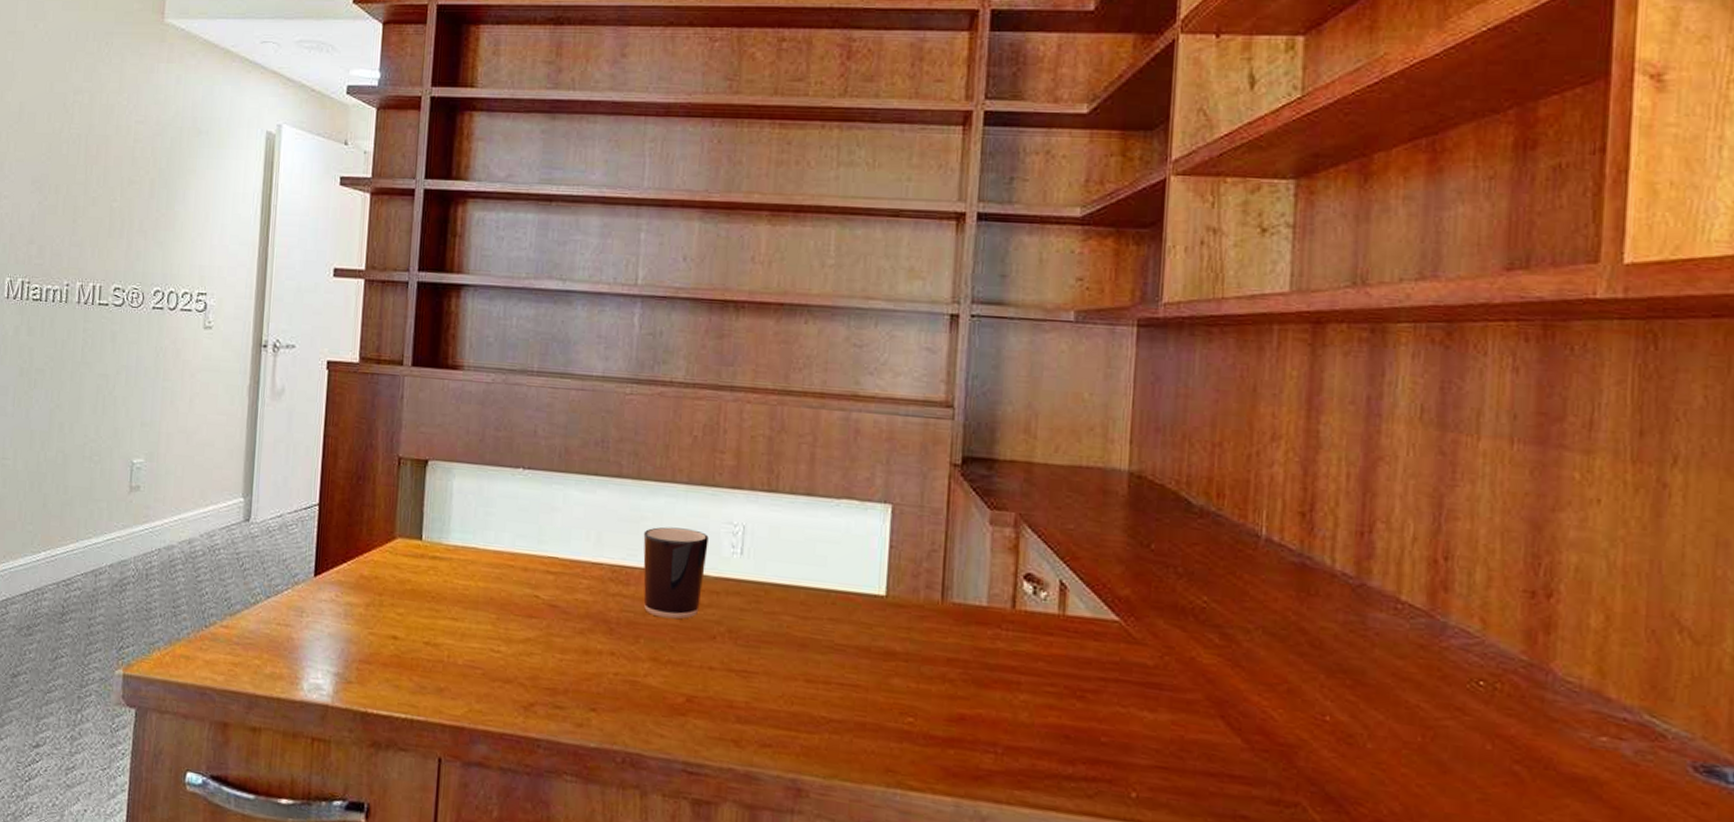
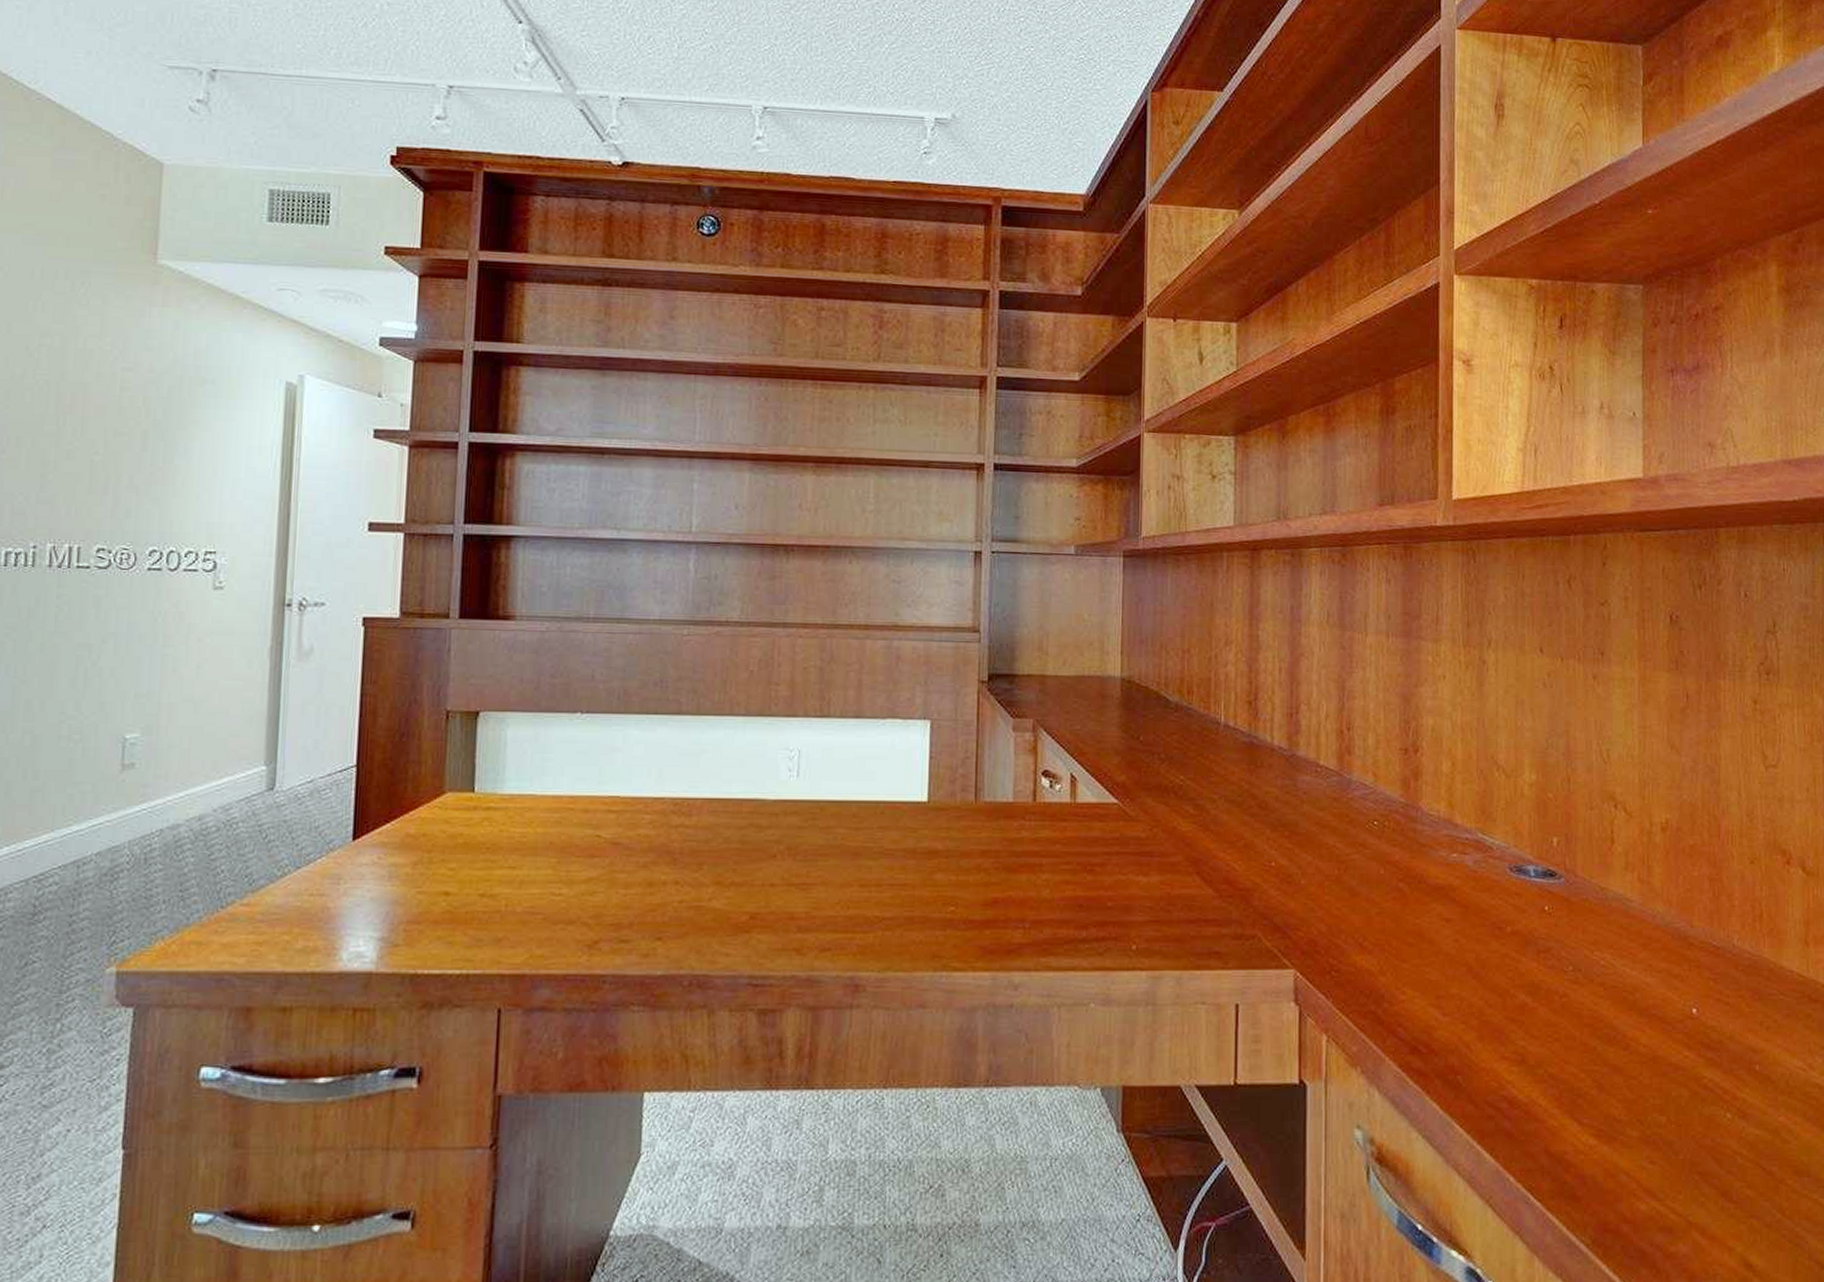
mug: present [643,527,709,620] -> none [704,757,767,843]

